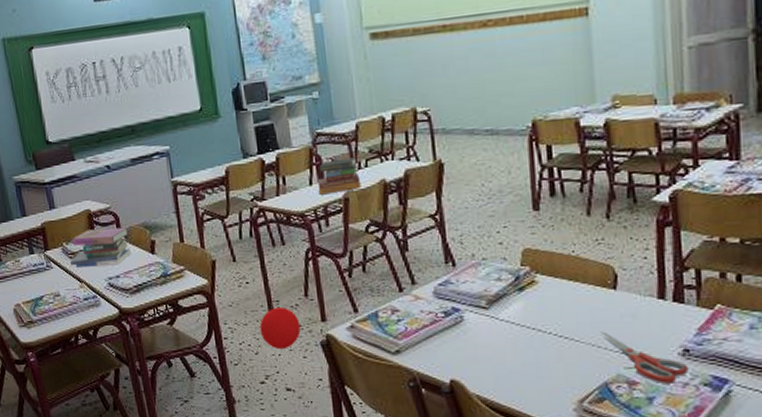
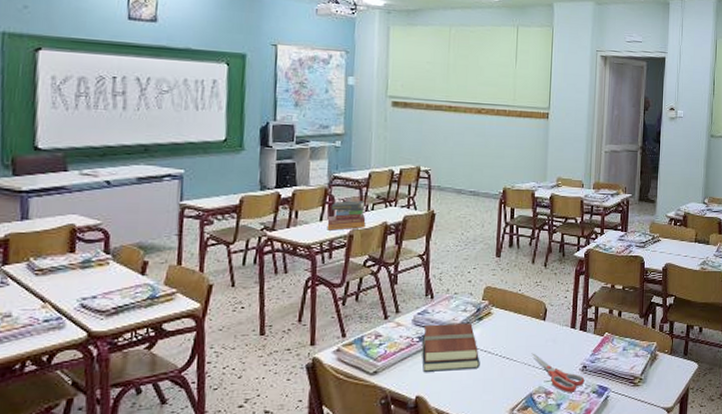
books: present [70,227,132,267] -> none [35,245,118,285]
ball: present [259,306,301,348] -> none [247,331,289,372]
books: none [447,295,529,352] -> present [421,323,480,372]

